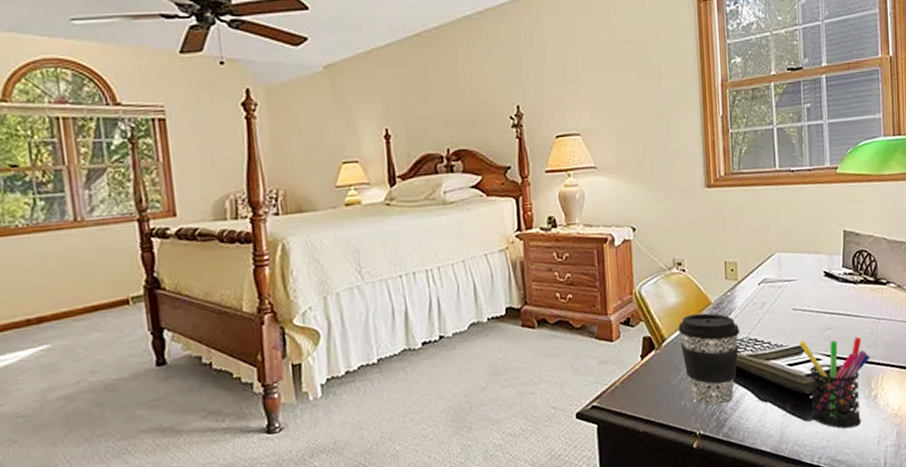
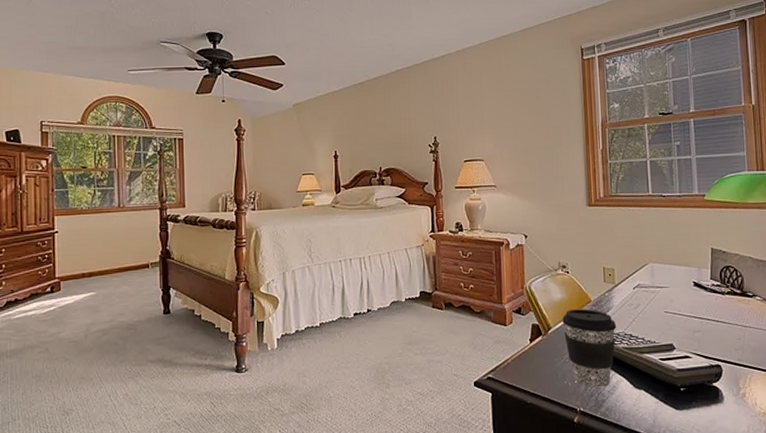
pen holder: present [799,336,871,429] -> none [670,339,738,421]

